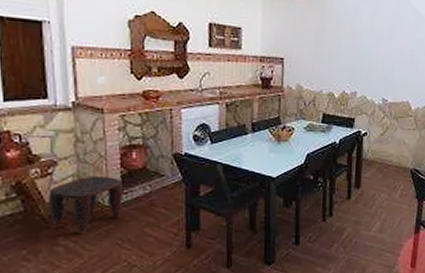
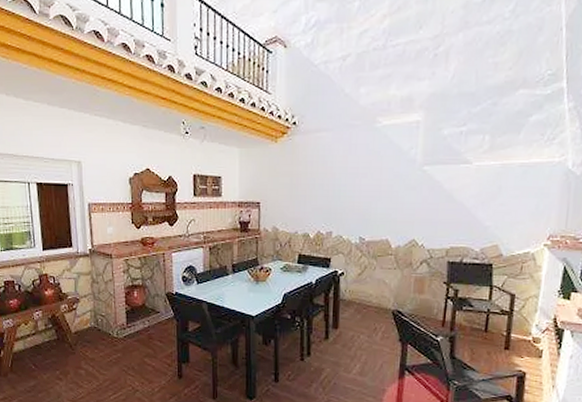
stool: present [48,175,124,234] -> none [73,311,128,360]

